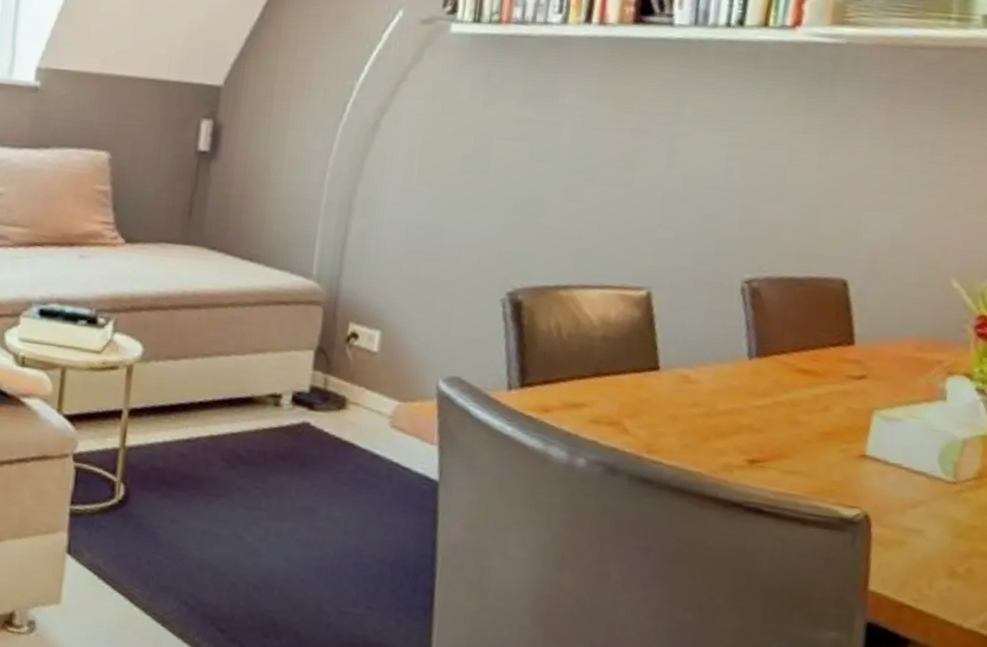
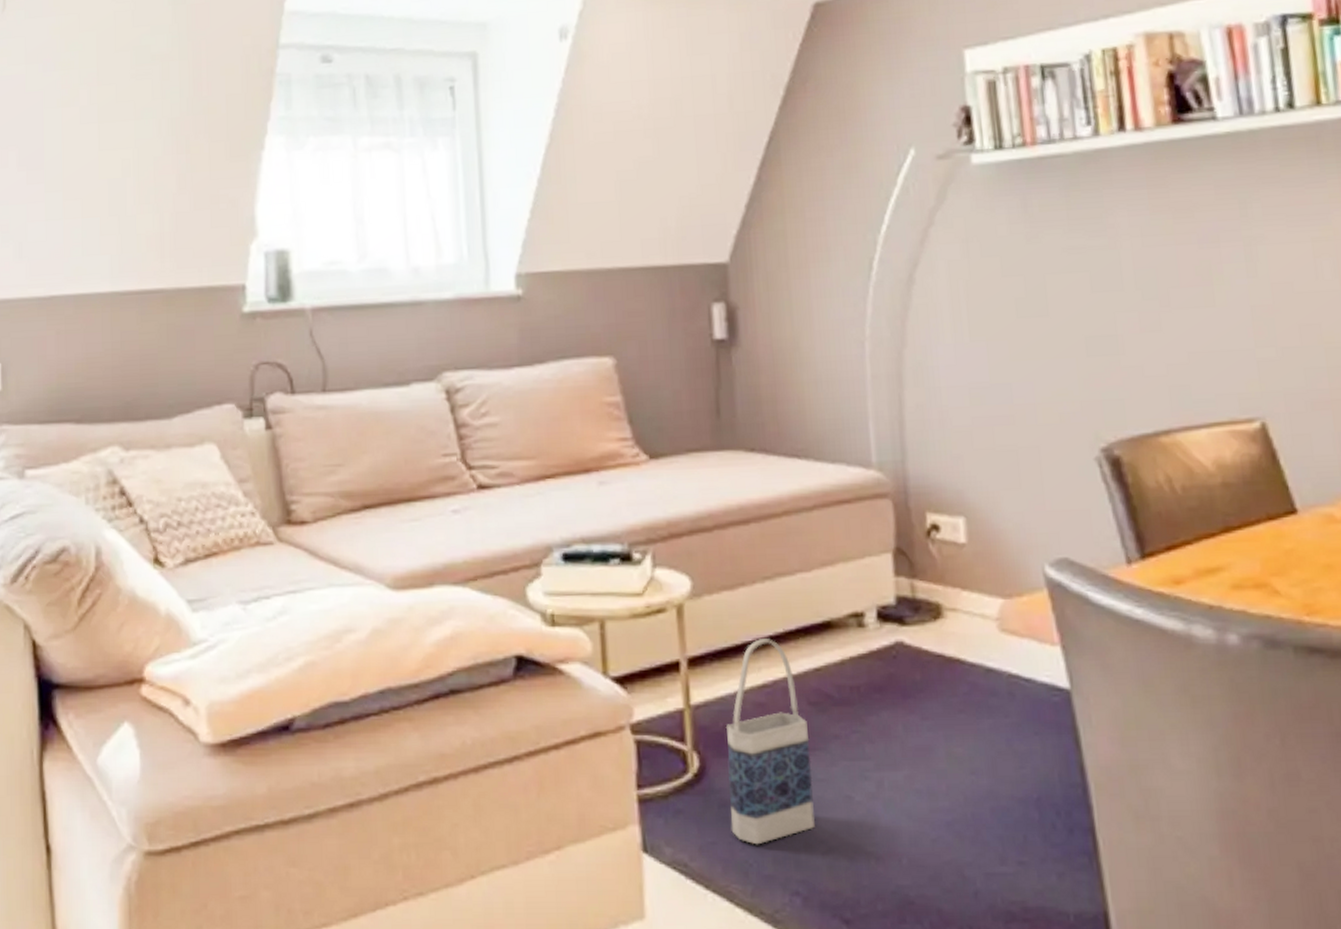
bag: none [141,403,218,562] -> present [725,639,815,845]

